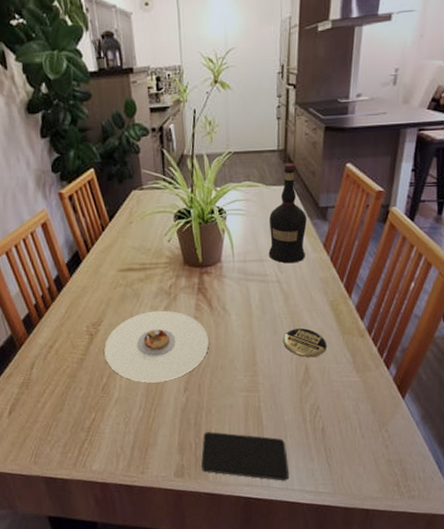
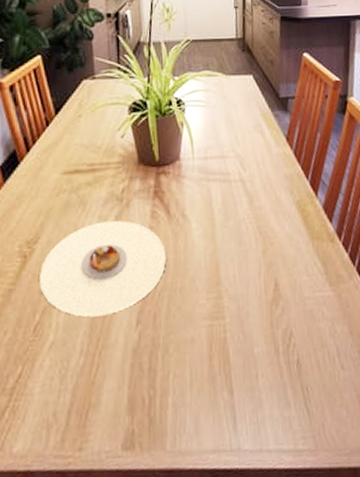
smartphone: present [201,432,289,481] -> none [156,378,262,440]
liquor: present [268,162,307,264] -> none [230,51,268,160]
coaster: present [282,328,327,358] -> none [248,234,297,271]

